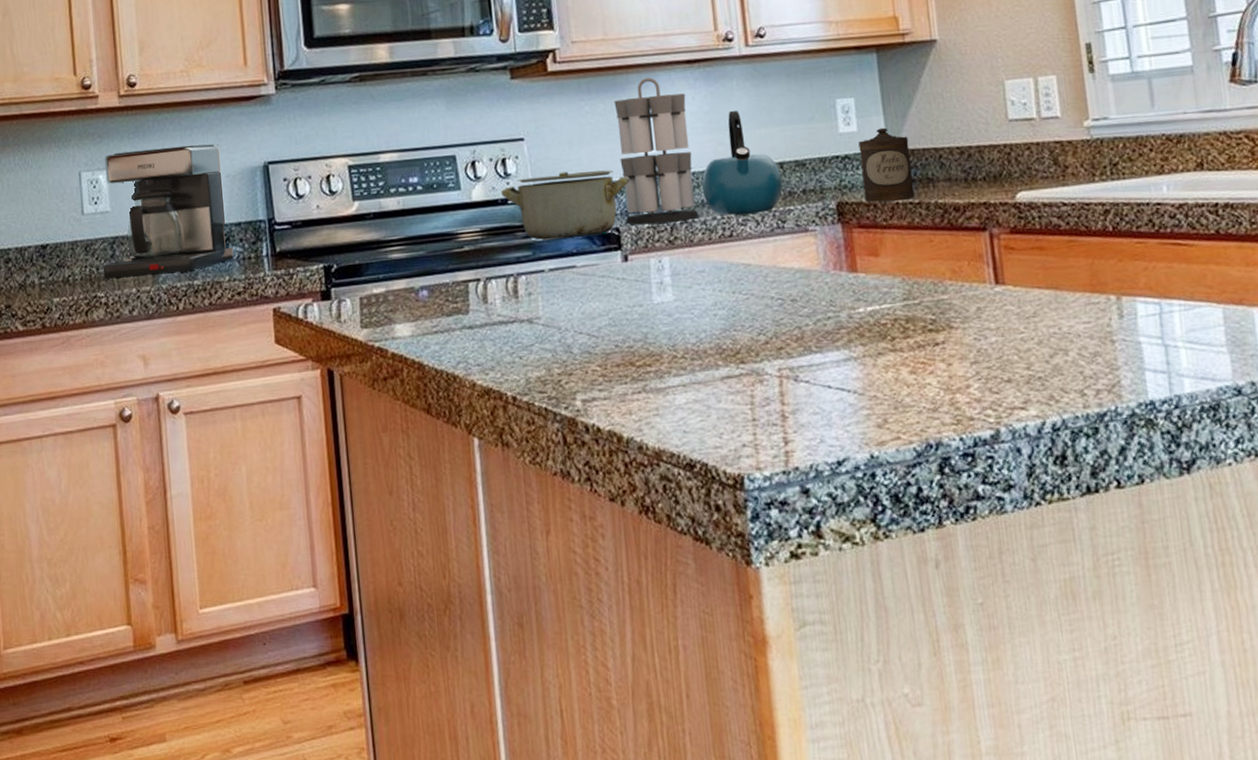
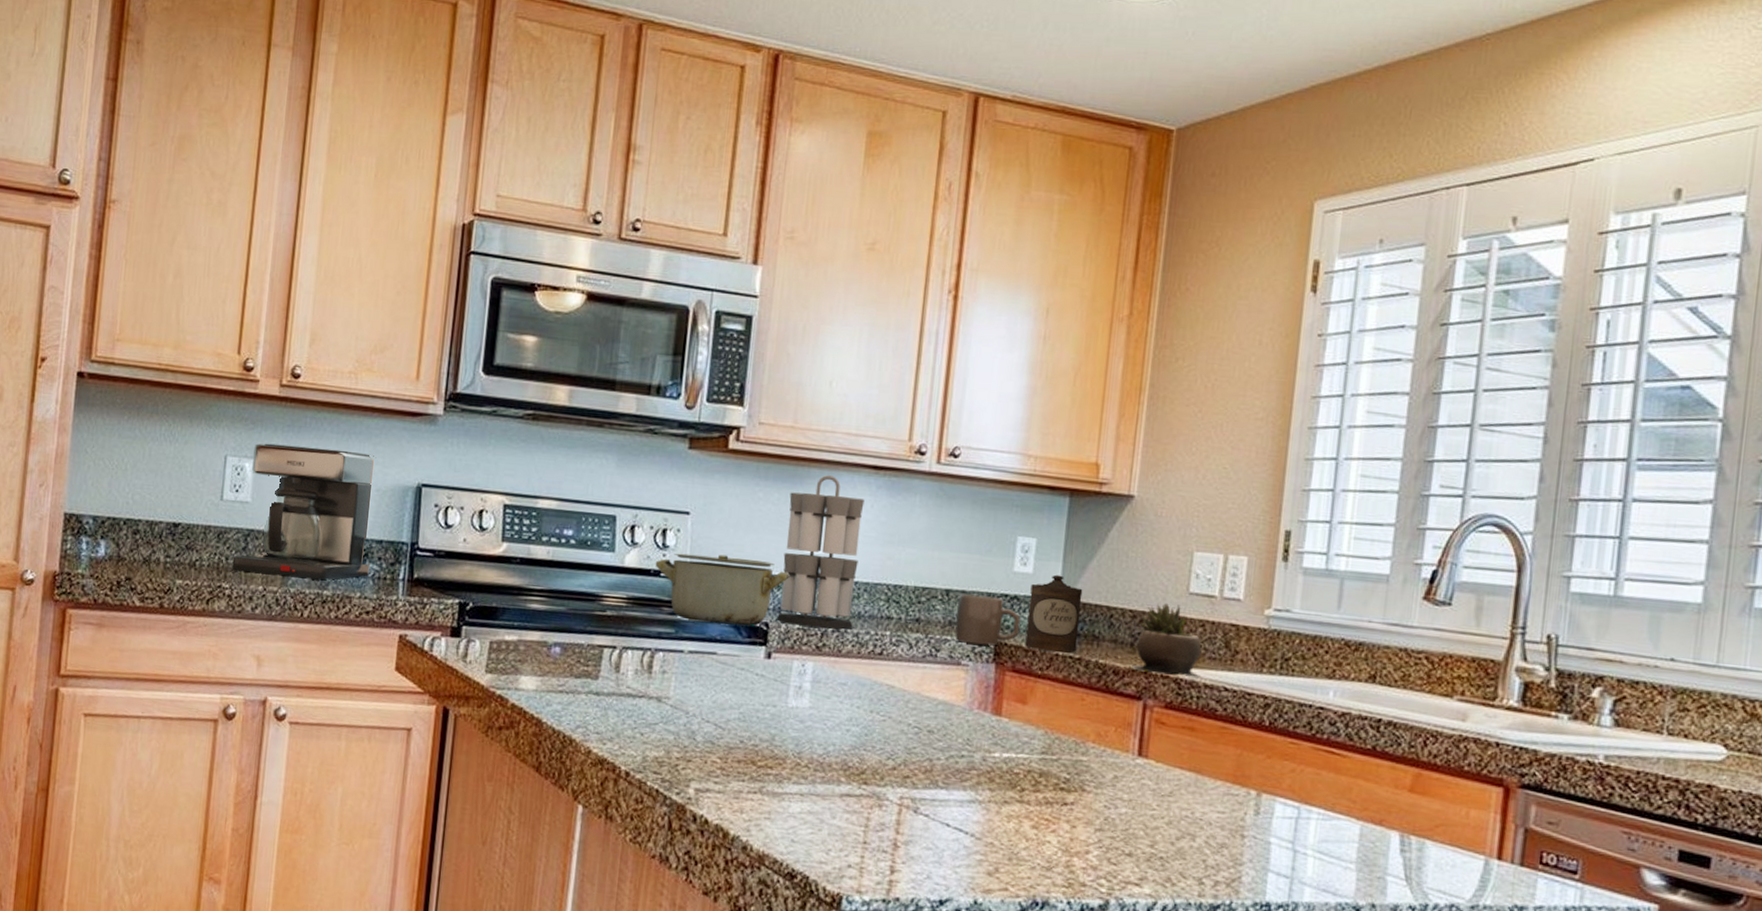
kettle: present [701,110,783,216] -> none [861,526,946,637]
mug: none [793,160,857,210] -> present [954,594,1021,646]
succulent plant: none [966,133,1040,204] -> present [1128,603,1203,678]

